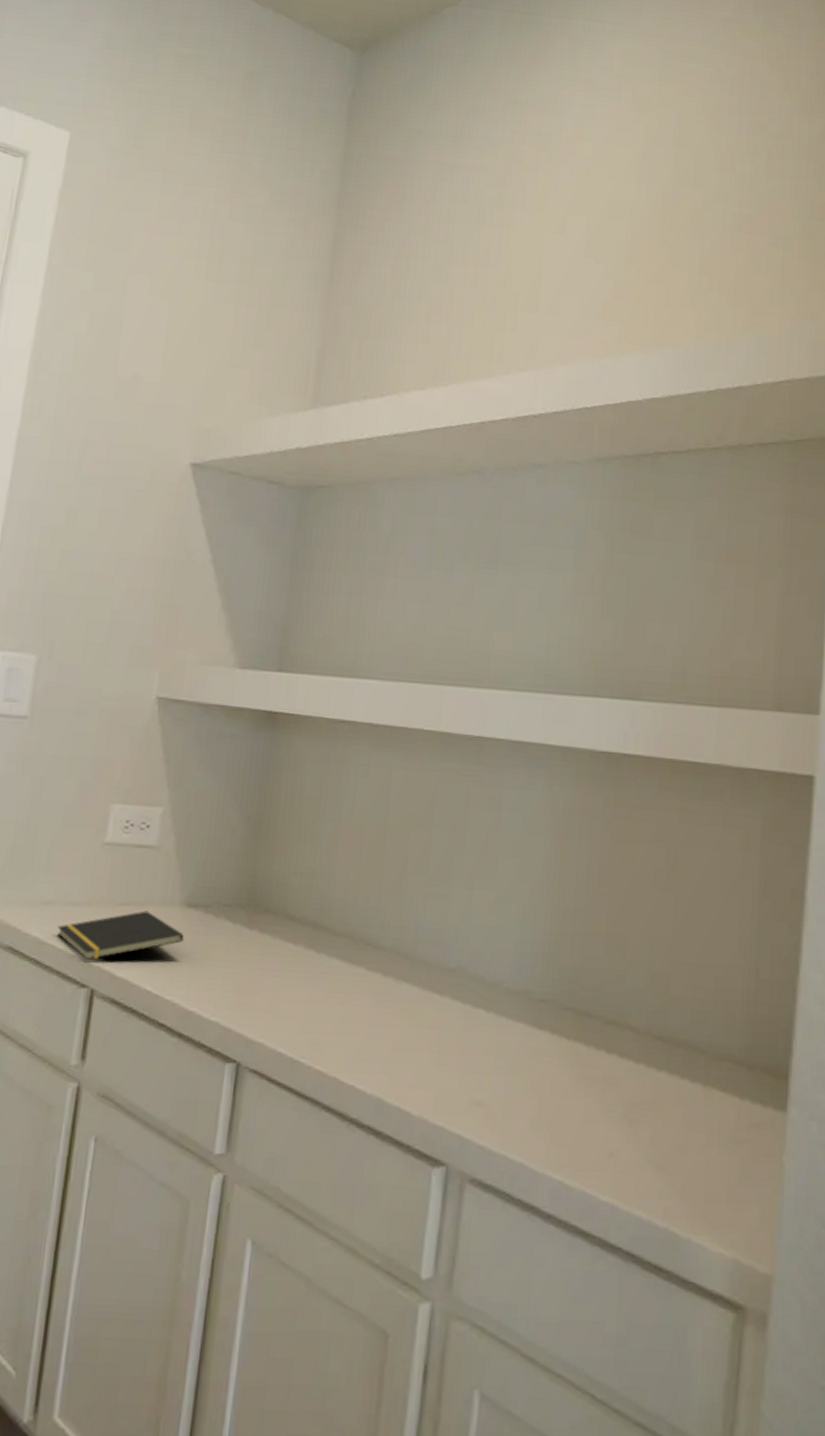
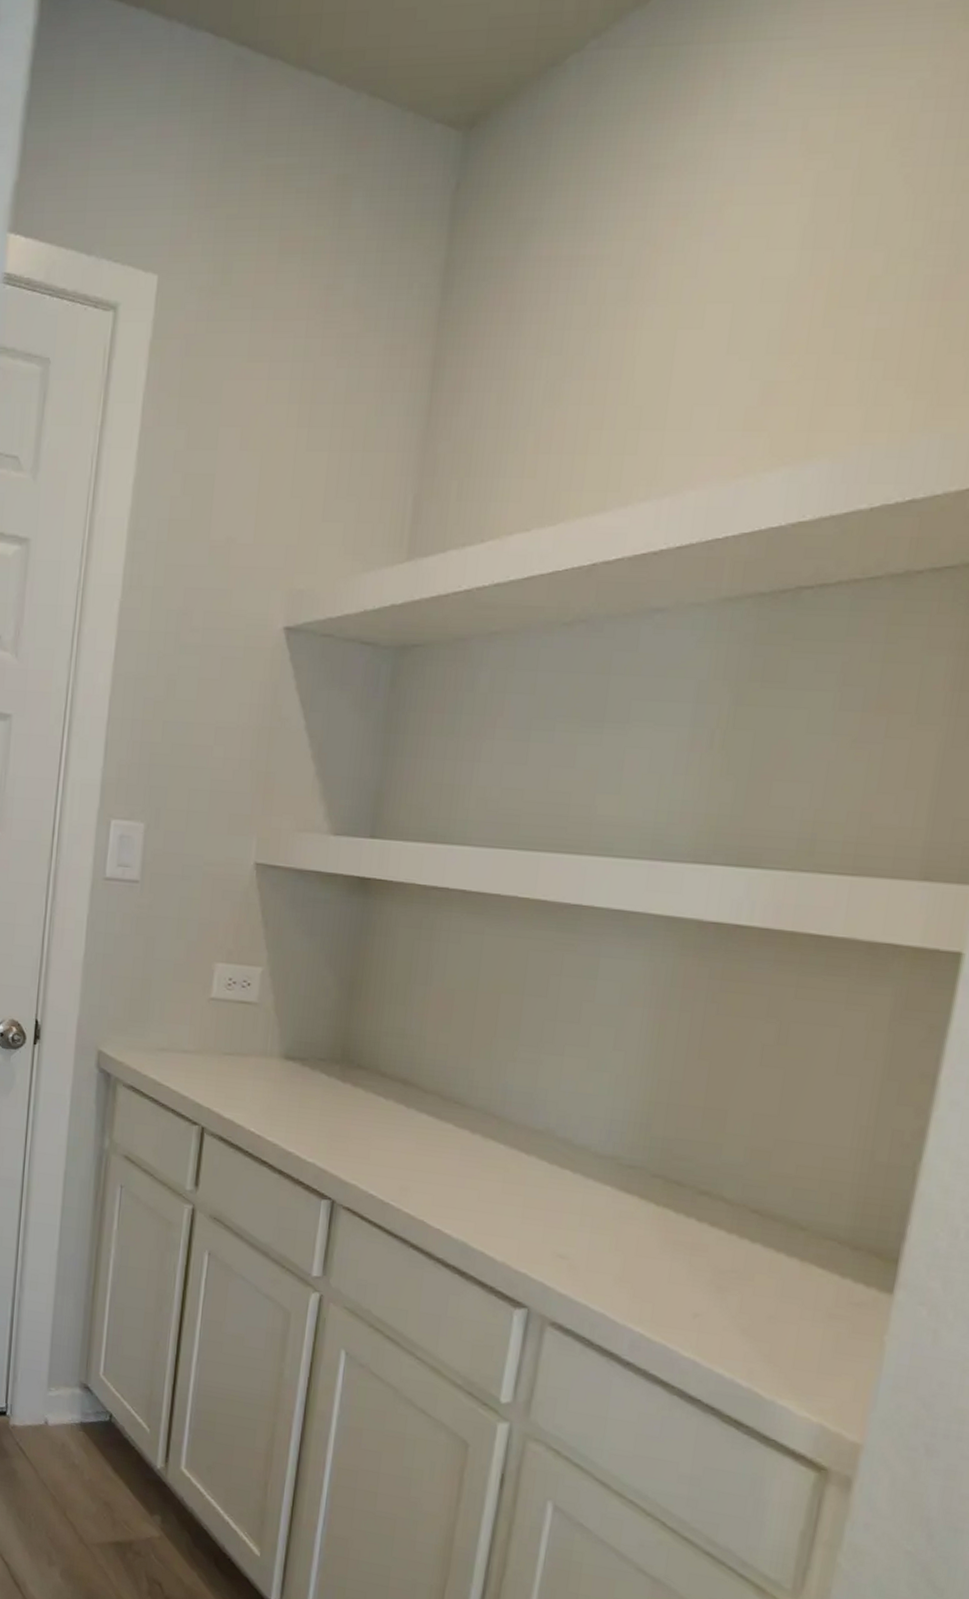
notepad: present [57,910,184,961] -> none [171,1060,283,1102]

